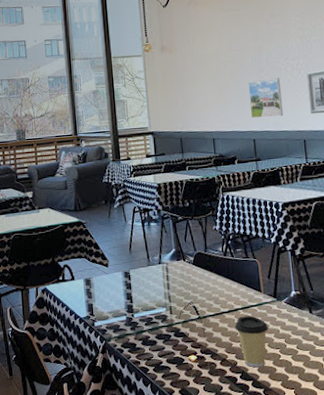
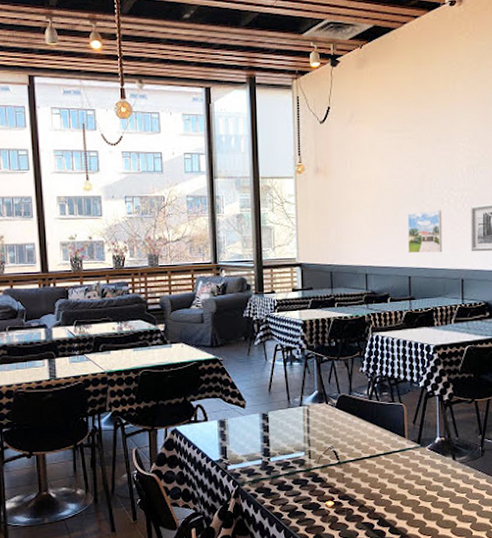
coffee cup: present [234,316,268,368] -> none [375,461,409,514]

